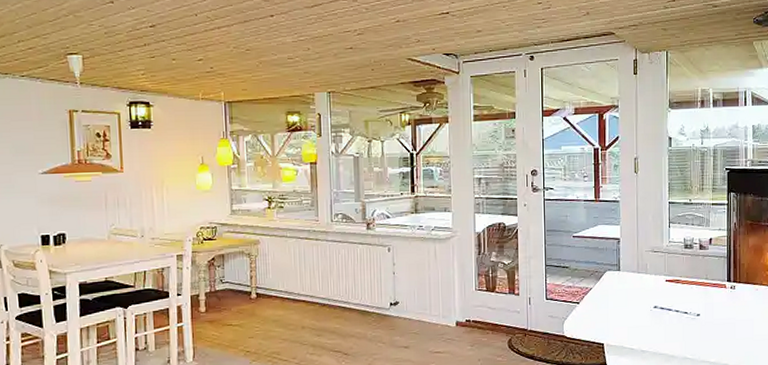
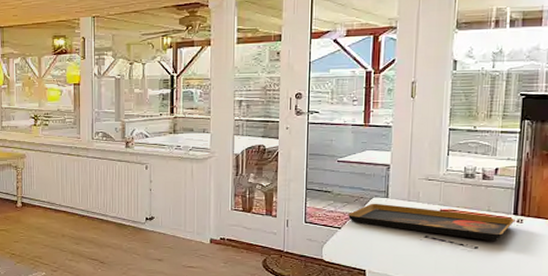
decorative tray: none [584,276,729,308] -> present [347,203,515,241]

